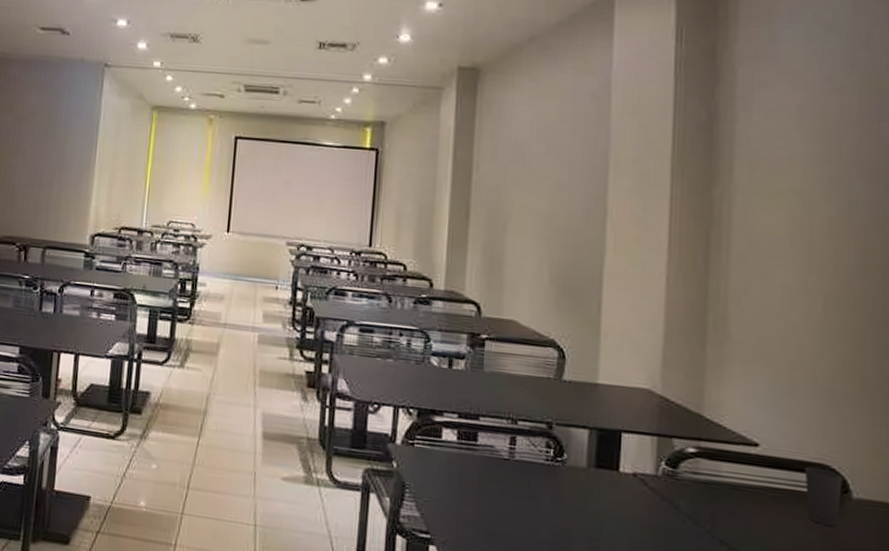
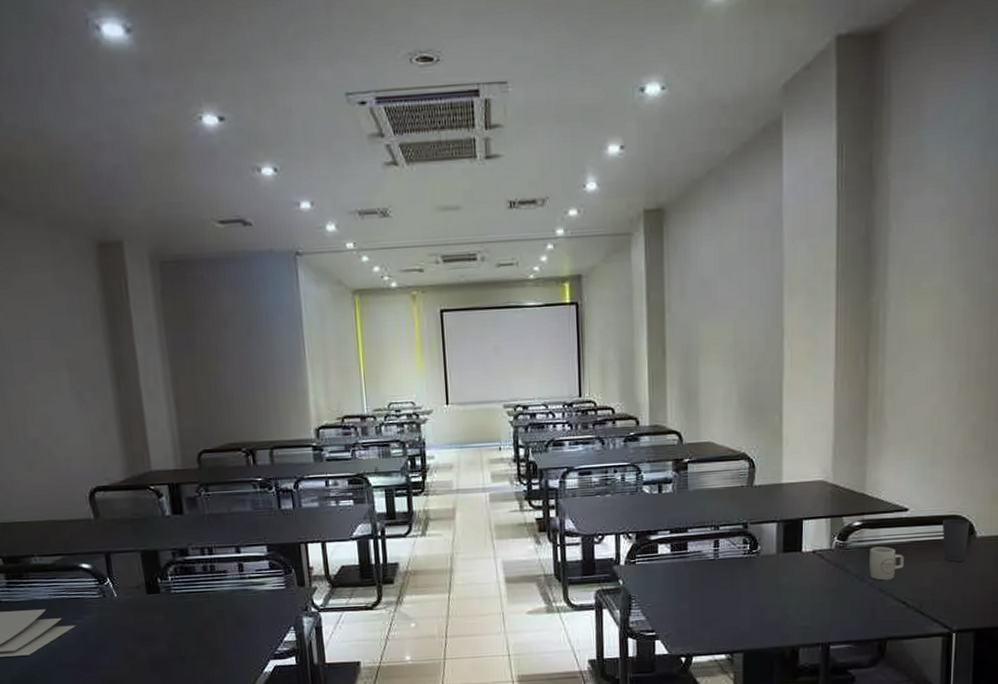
mug: none [706,483,753,532] -> present [869,546,904,581]

